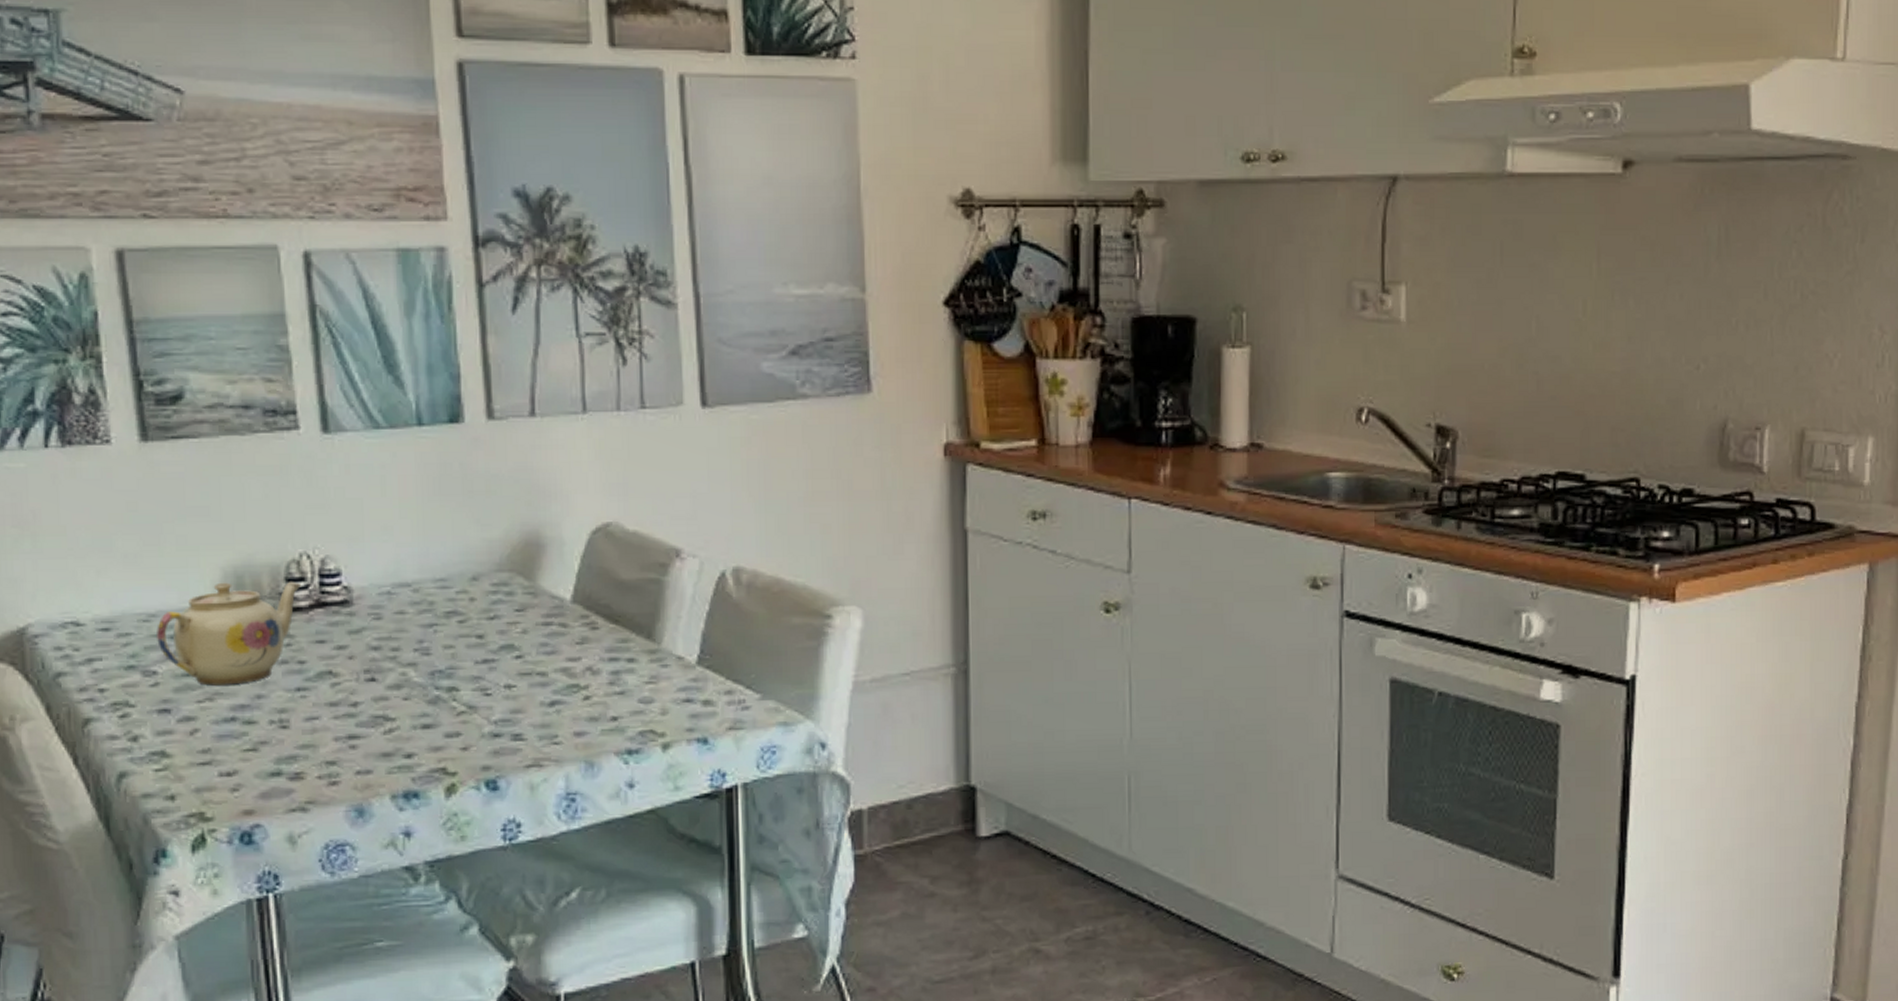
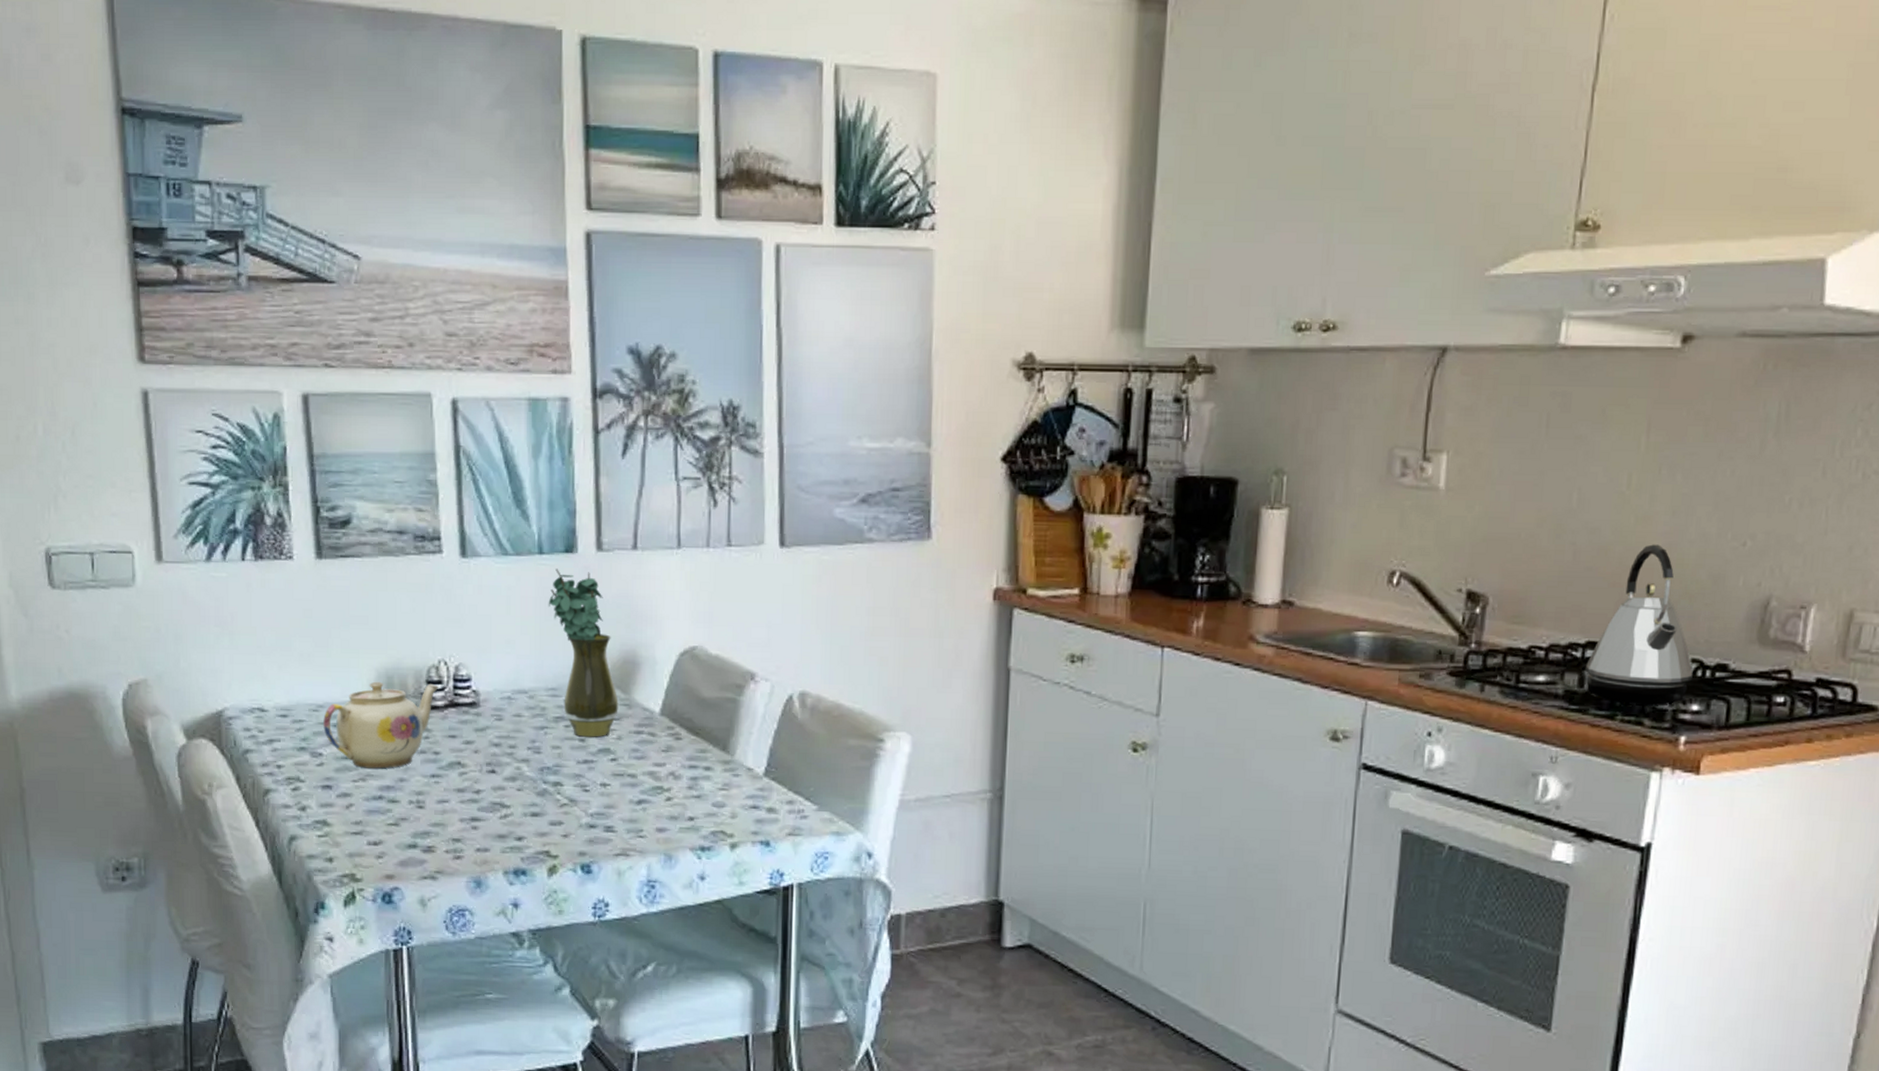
vase: none [431,441,522,633] -> present [548,568,619,737]
kettle: none [1557,371,1661,534] -> present [1584,544,1693,705]

